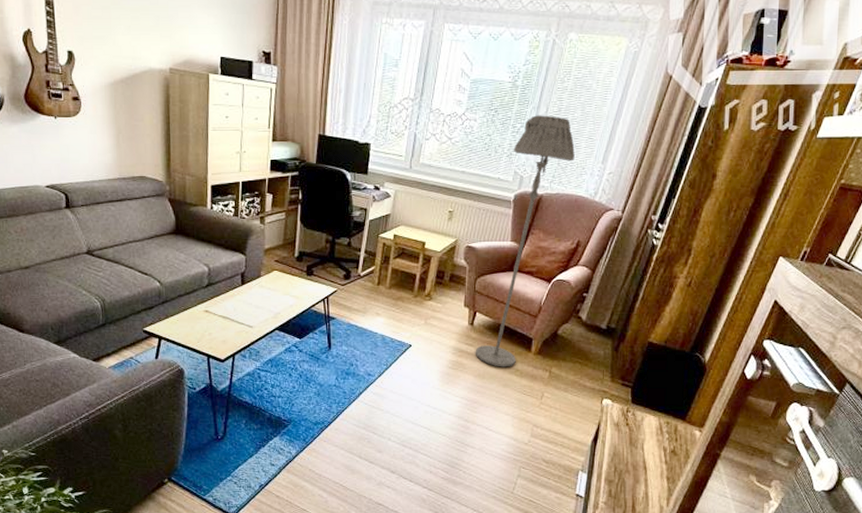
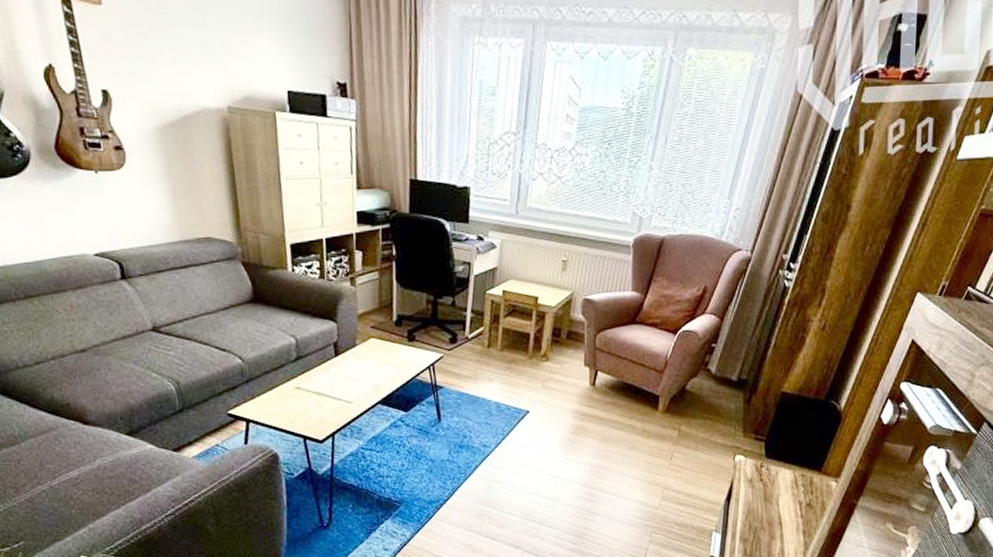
floor lamp: present [475,115,575,367] -> none [598,146,698,429]

